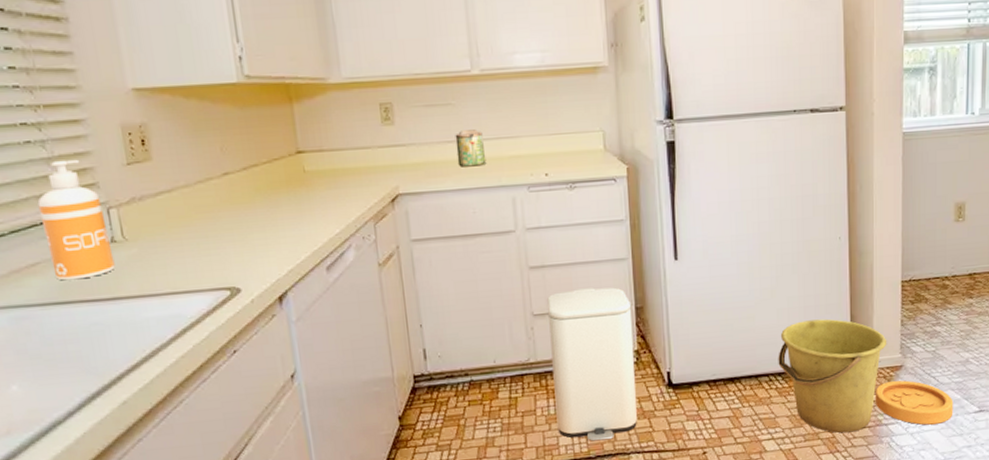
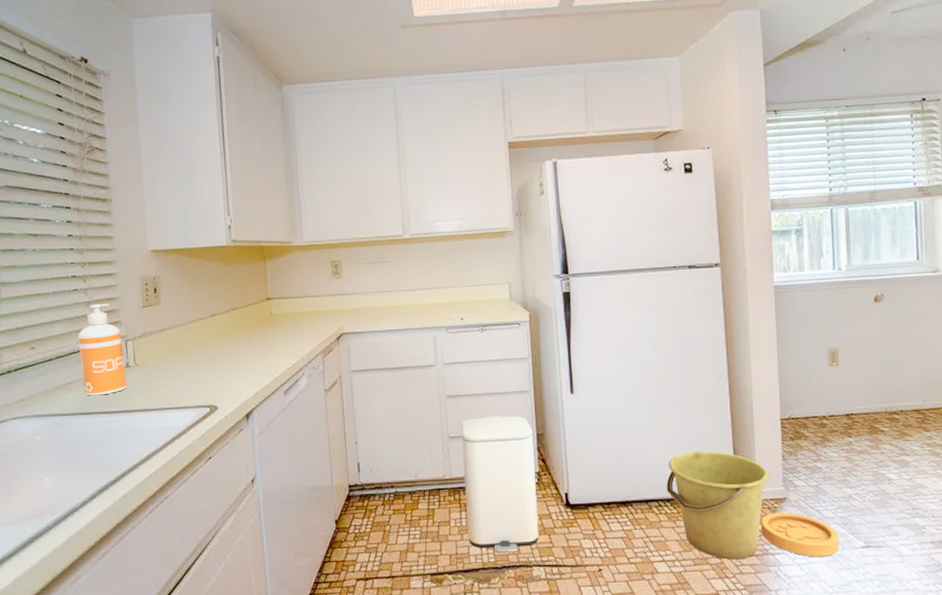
canister: present [455,129,487,167] -> none [389,282,414,312]

